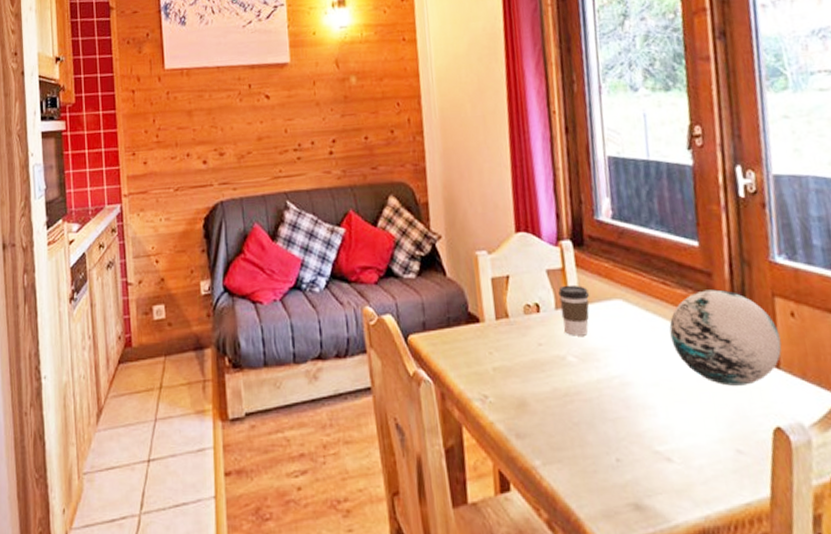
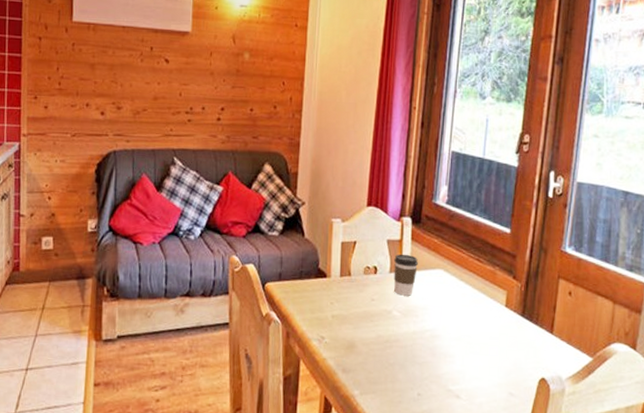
decorative orb: present [669,289,782,386] -> none [476,268,558,345]

